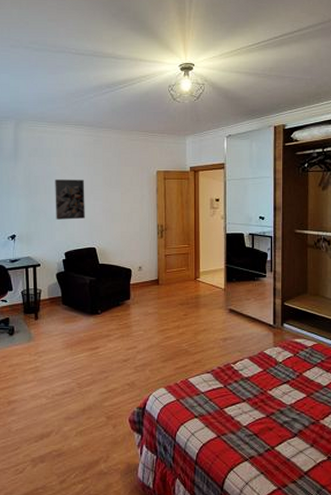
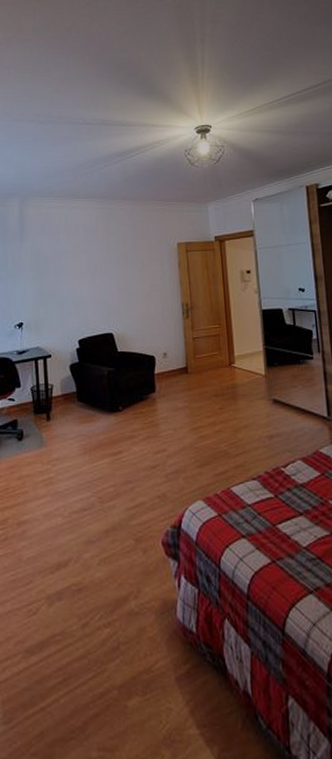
wall art: present [55,179,85,220] -> none [65,257,100,303]

